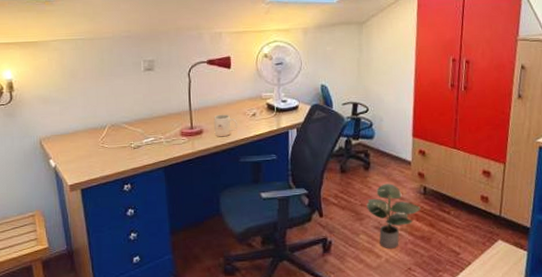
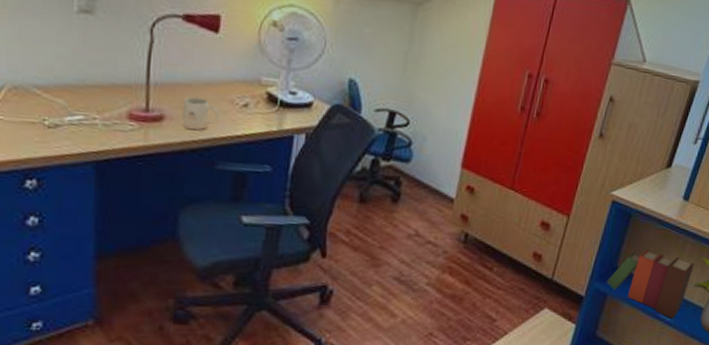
potted plant: present [366,183,421,249] -> none [387,223,458,308]

